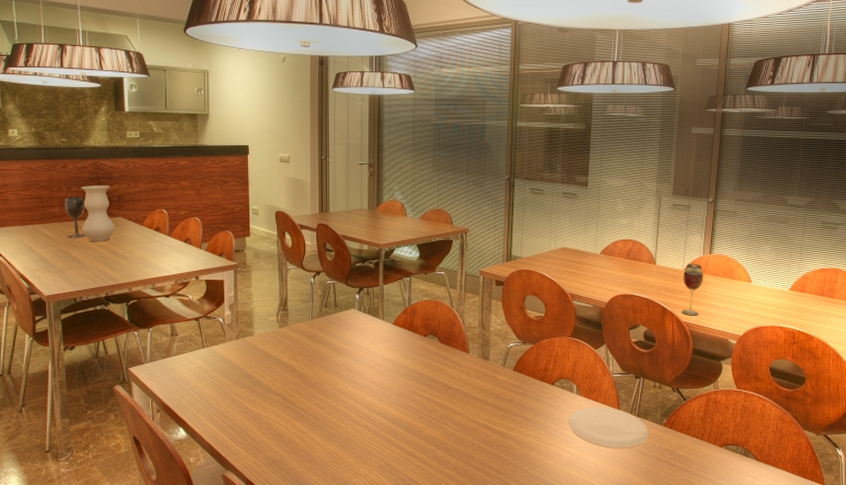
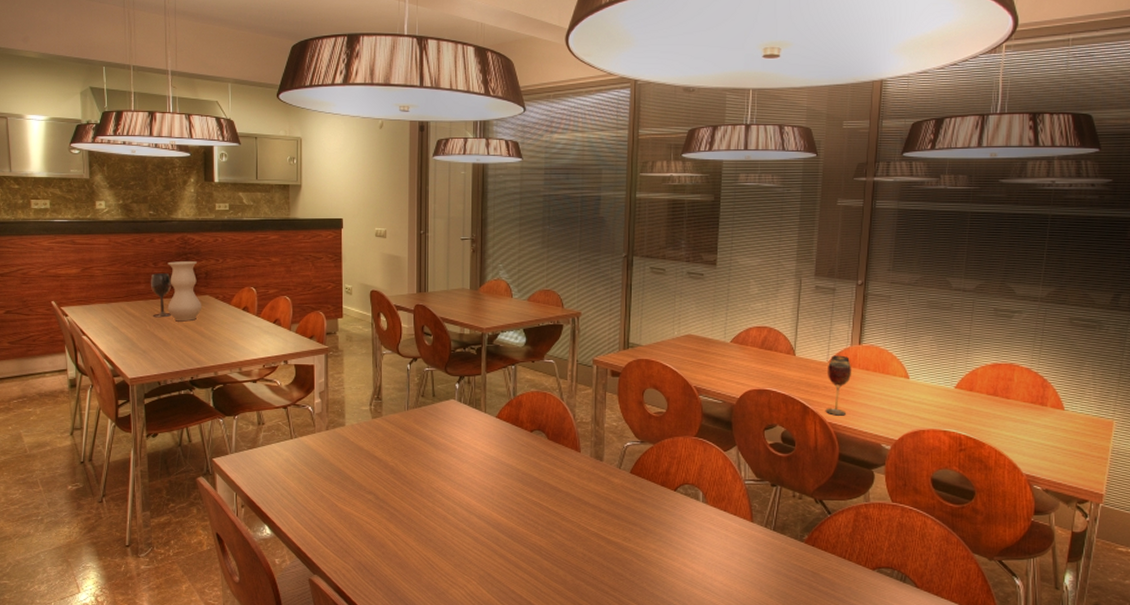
plate: present [568,407,649,449] -> none [693,518,787,568]

